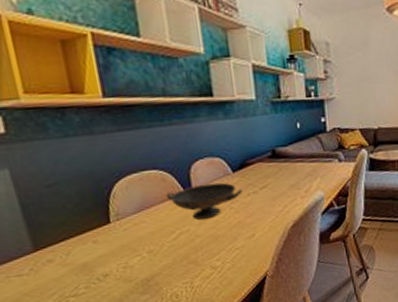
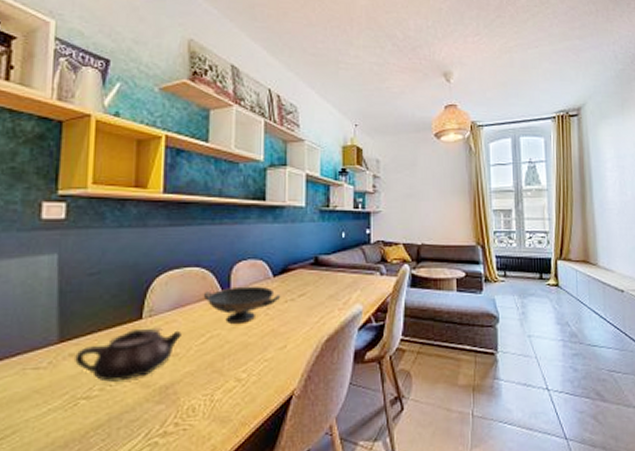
teapot: none [53,231,152,281] -> present [75,329,181,382]

